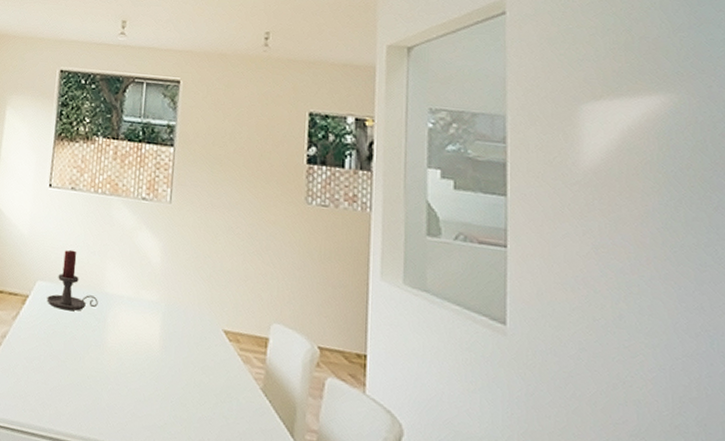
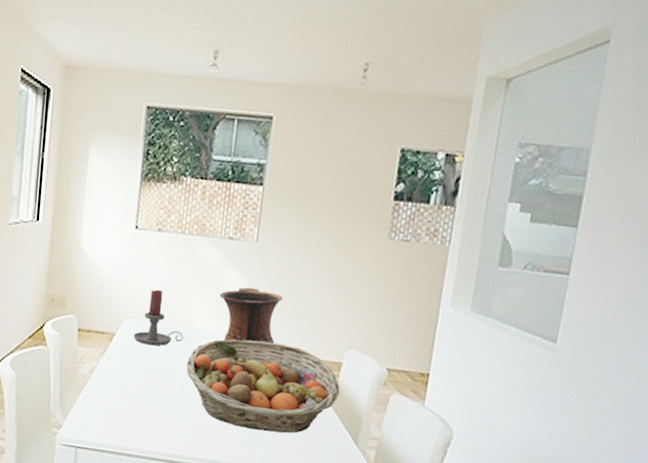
fruit basket: none [101,306,268,420] -> present [186,339,340,433]
vase: none [134,250,200,323] -> present [219,287,283,353]

